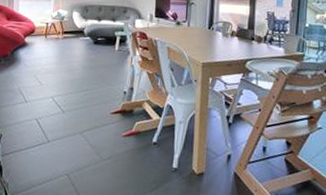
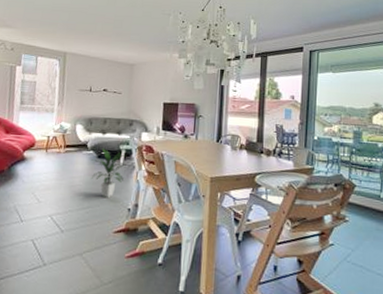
indoor plant: none [88,35,121,81] -> present [92,149,126,198]

